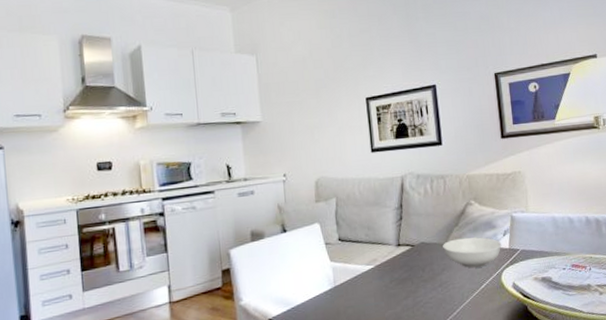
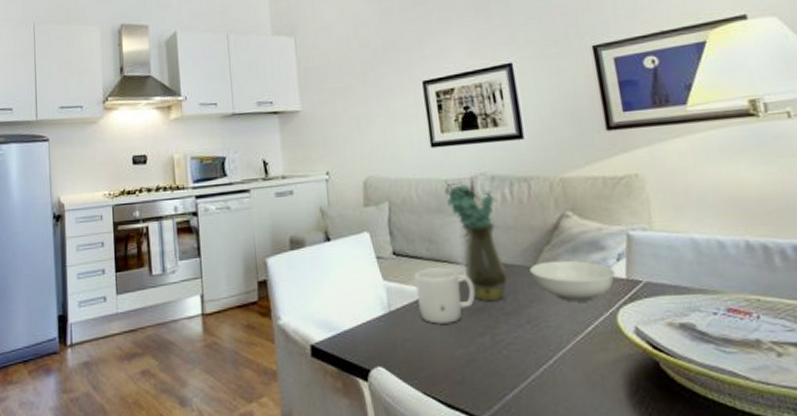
mug: none [355,248,402,293] -> present [414,267,475,324]
vase: none [381,178,426,272] -> present [444,180,507,302]

